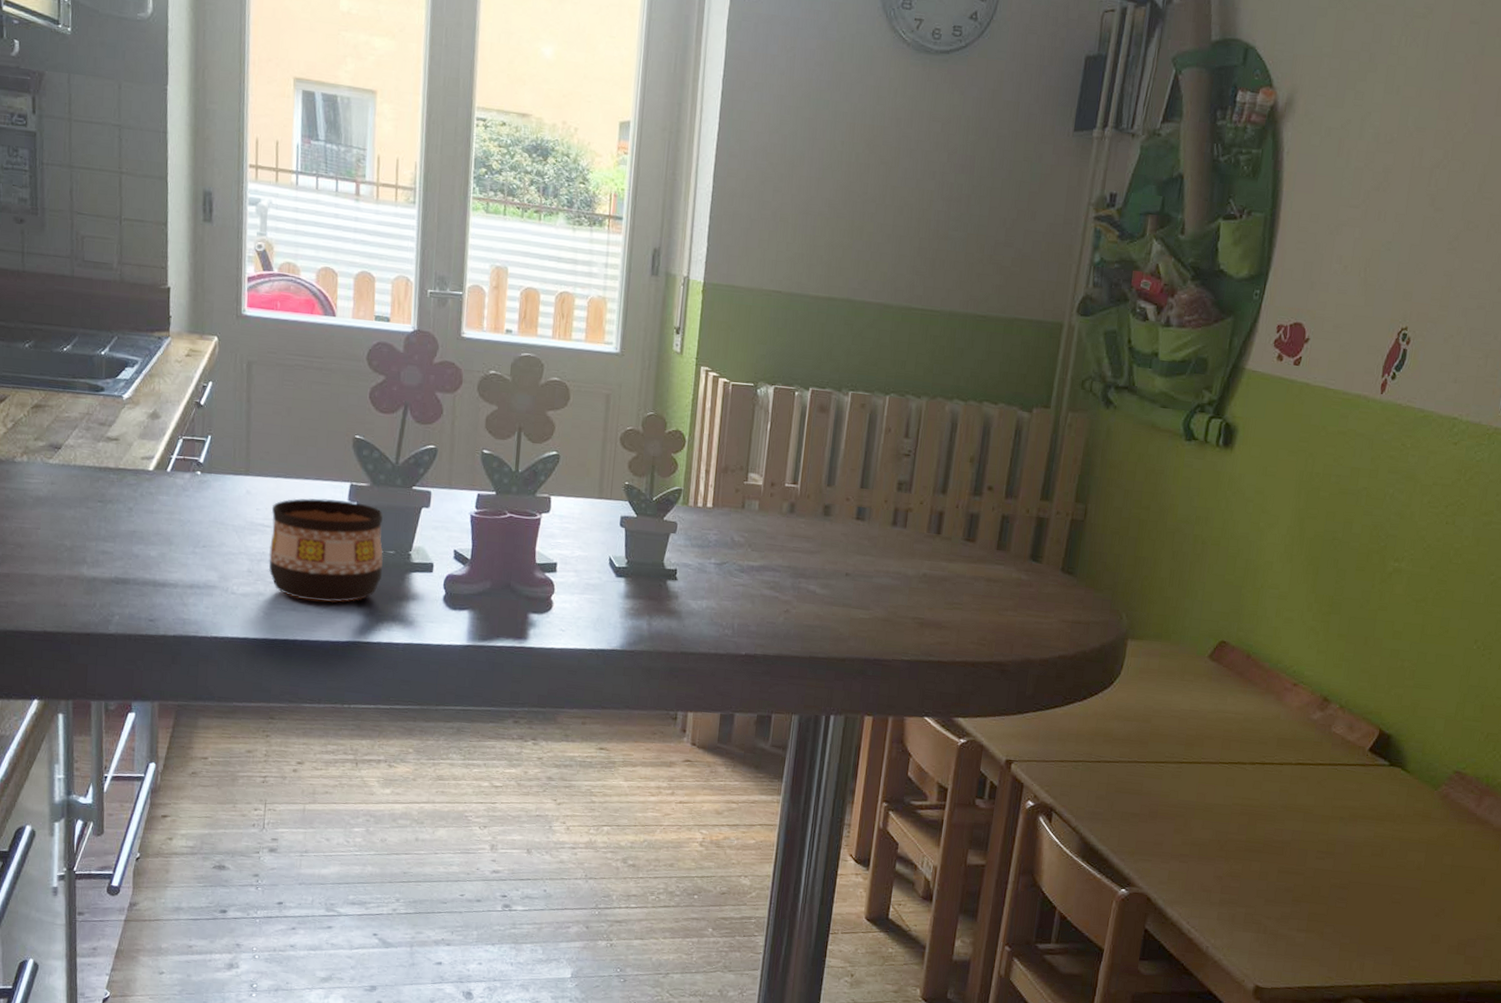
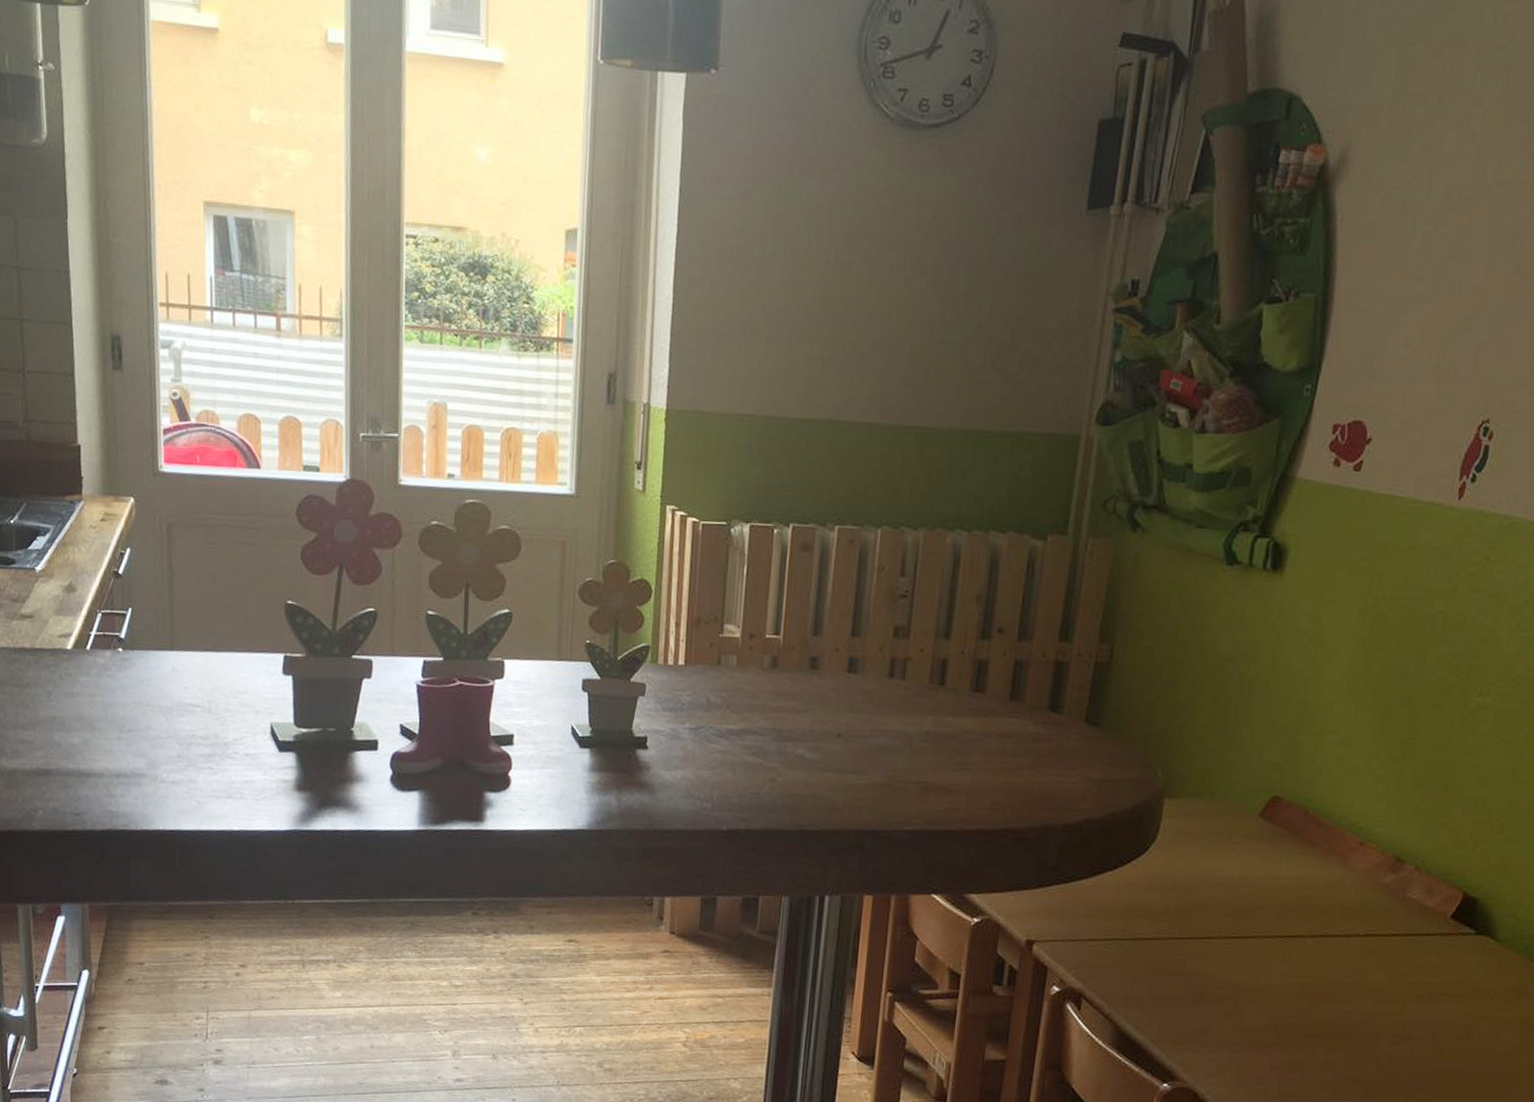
cup: present [268,498,383,603] -> none [199,673,323,789]

